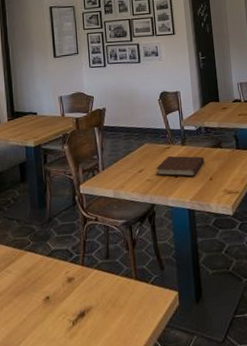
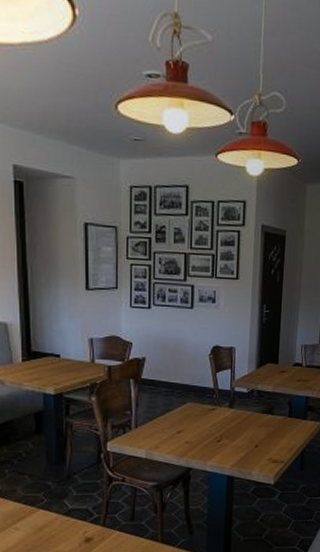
notebook: present [155,155,205,177] -> none [196,418,252,442]

